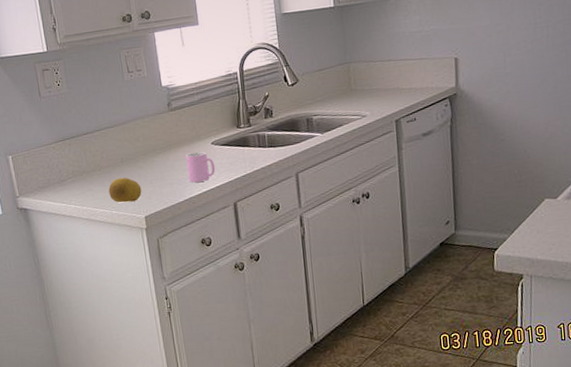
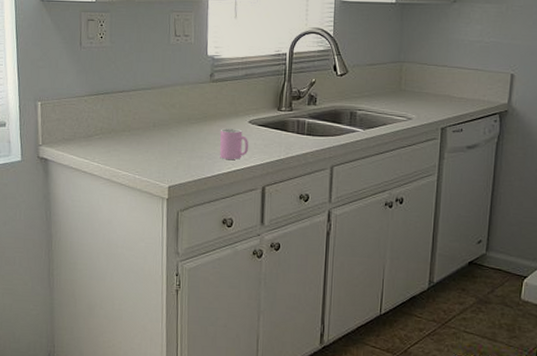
fruit: present [108,177,142,203] -> none [135,142,170,169]

